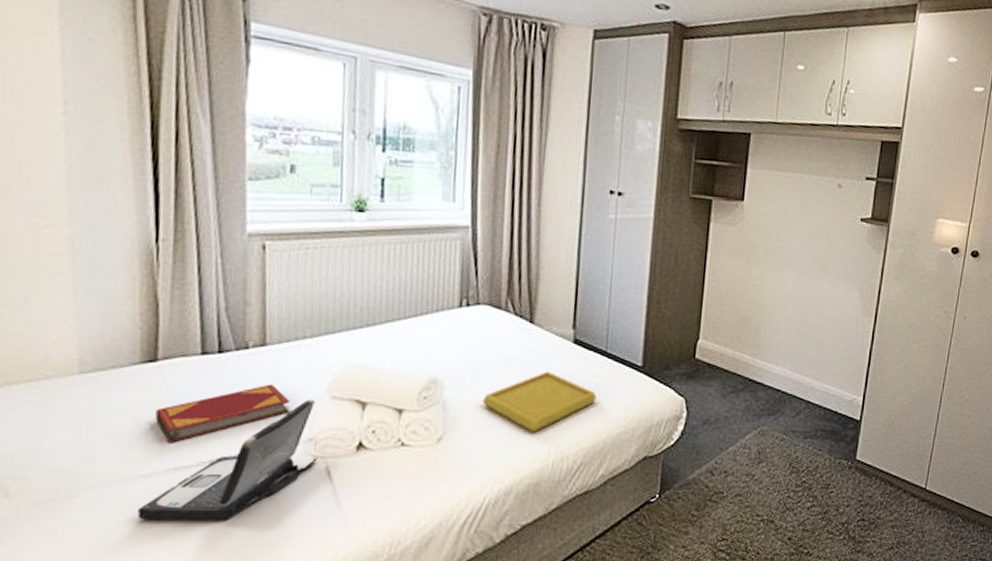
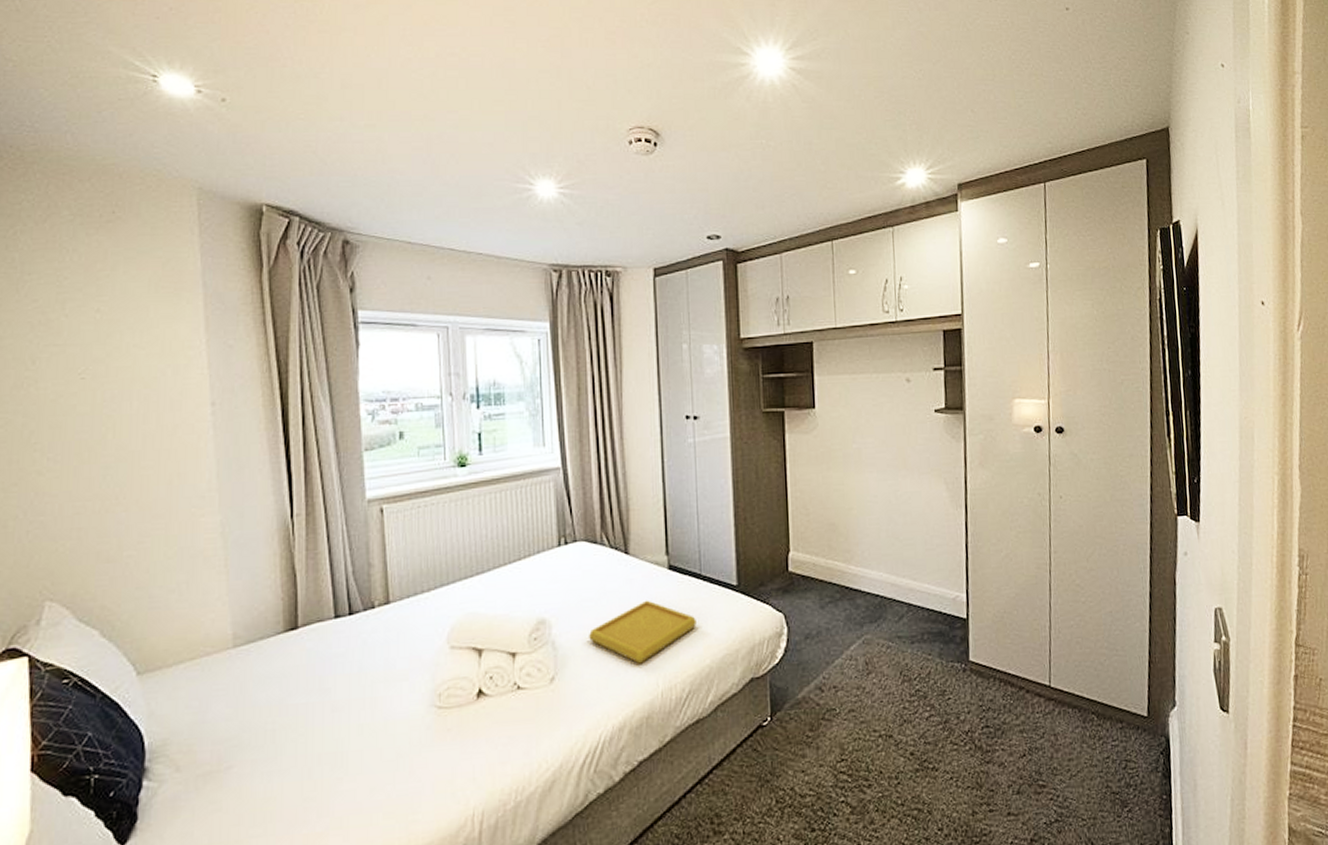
laptop: present [138,399,317,522] -> none [289,651,442,785]
hardback book: present [155,384,290,443] -> none [299,640,414,707]

